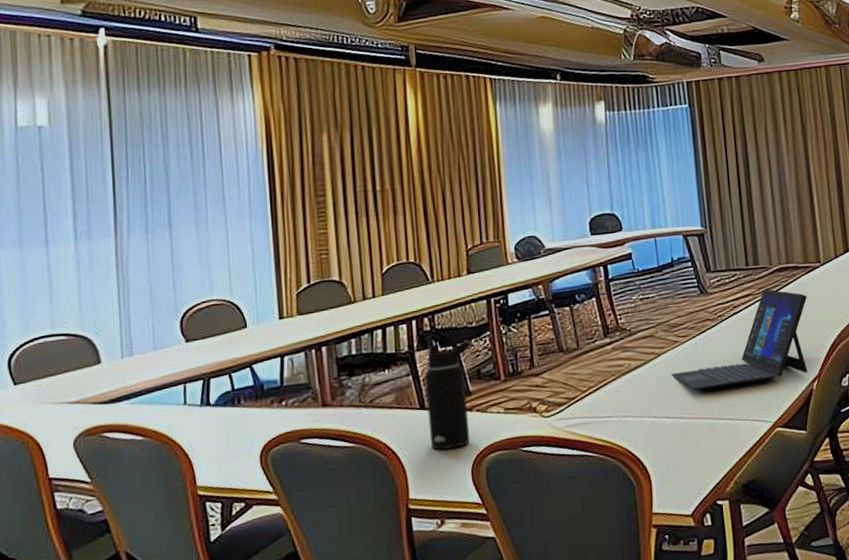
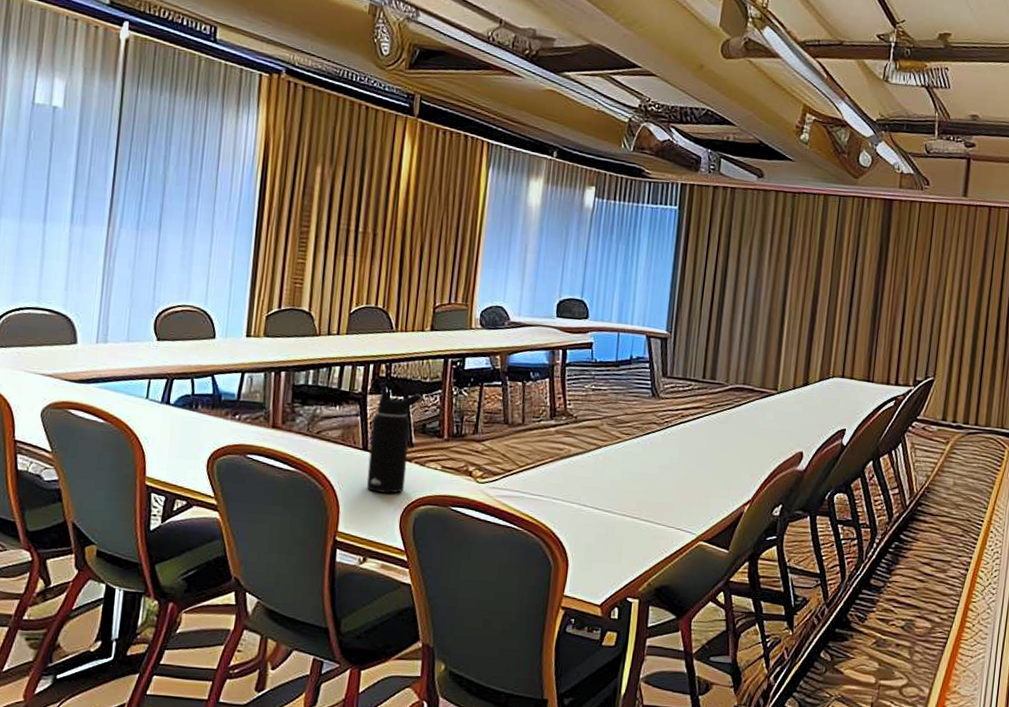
laptop: present [671,289,807,391] -> none [607,405,757,496]

